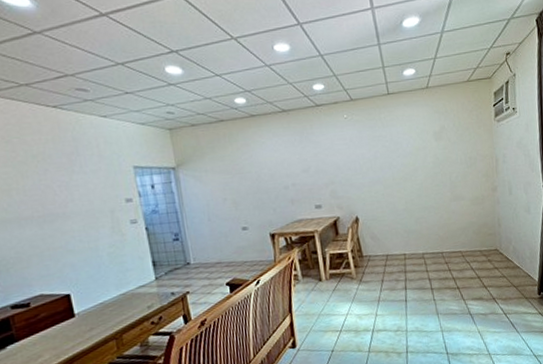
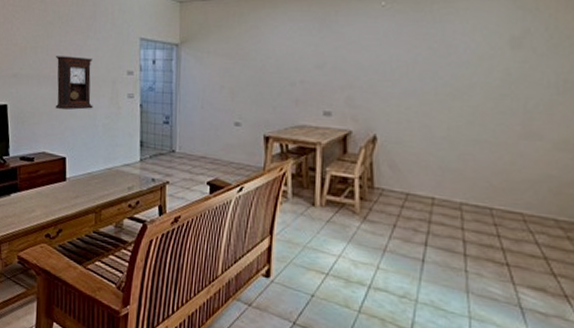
pendulum clock: none [37,192,93,249] -> present [55,56,93,110]

